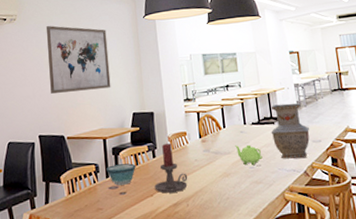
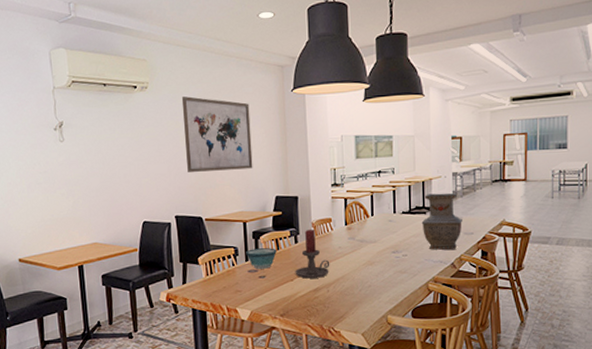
teapot: present [235,144,263,165] -> none [382,234,410,254]

